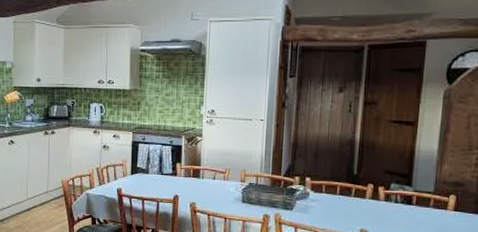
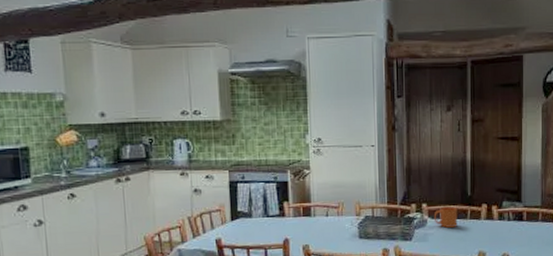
cup: none [316,183,342,203] -> present [433,207,458,228]

